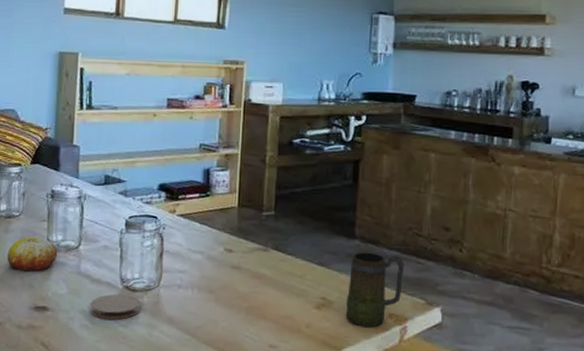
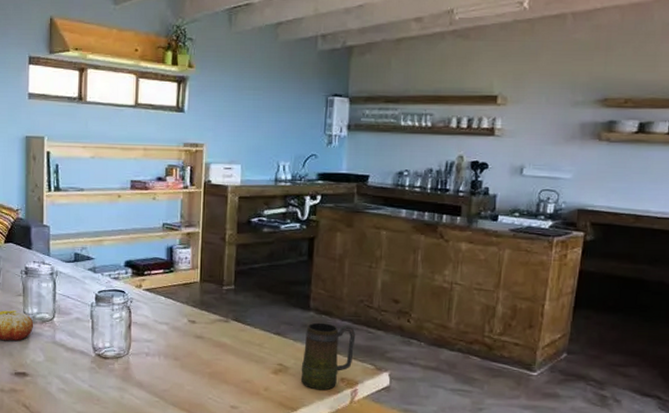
coaster: present [90,293,141,320] -> none [66,361,112,384]

